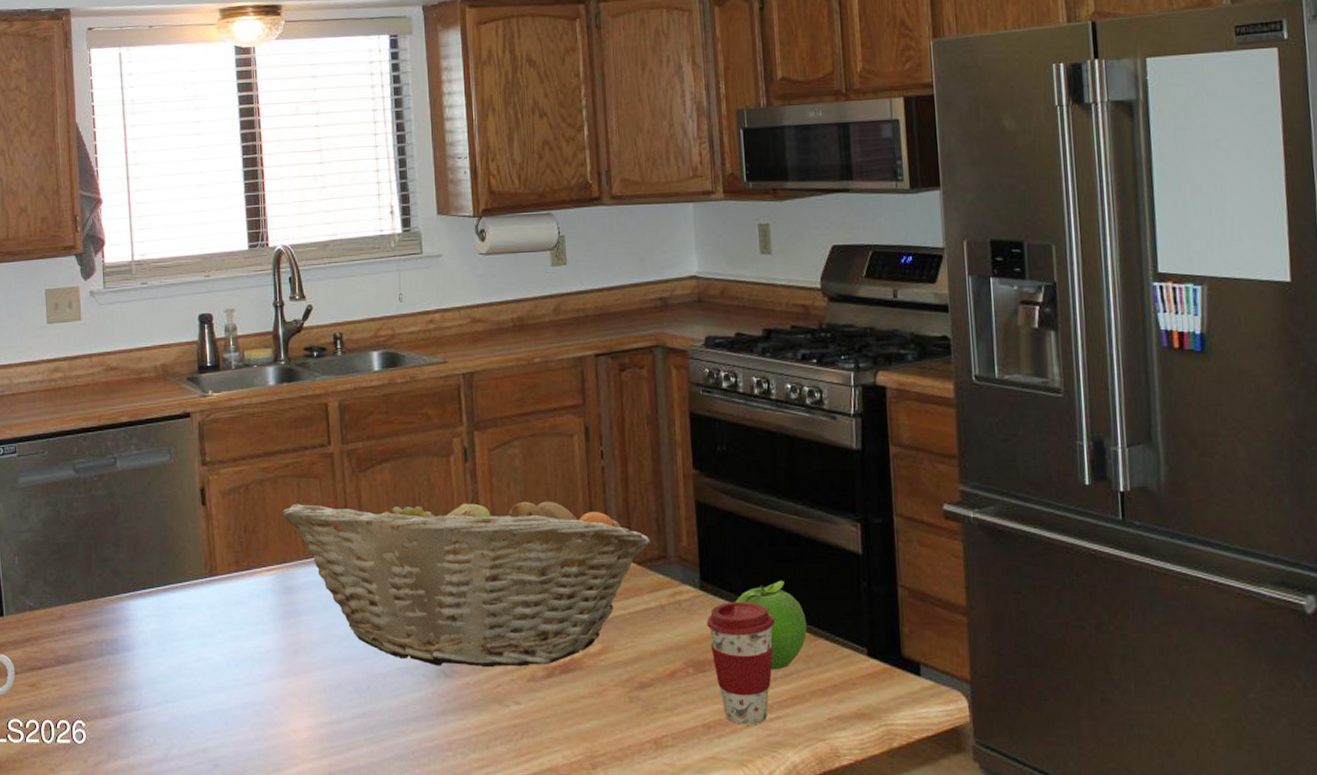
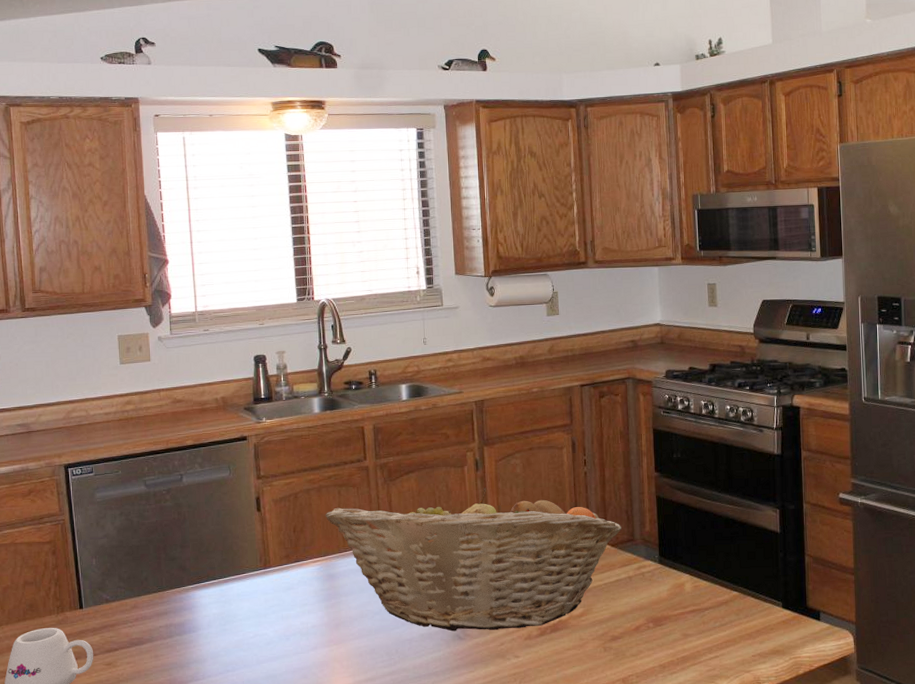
coffee cup: present [706,602,776,725] -> none [663,571,715,664]
fruit: present [735,580,808,670] -> none [685,554,739,622]

